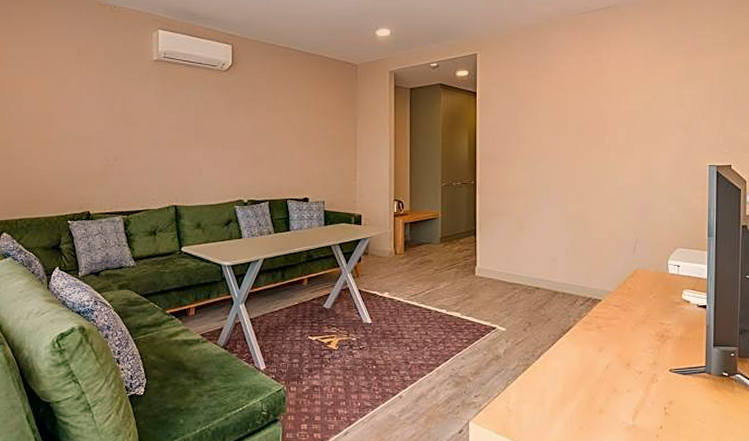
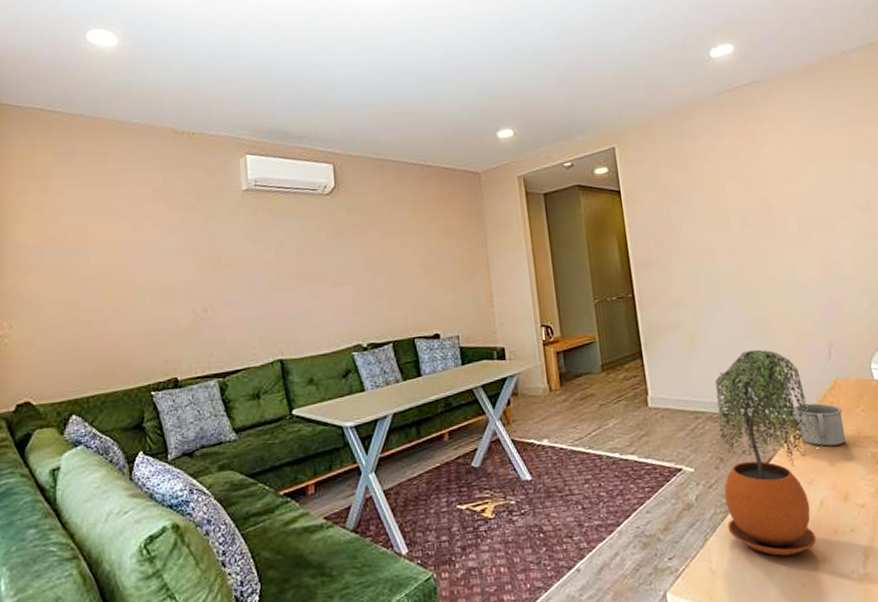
potted plant: none [527,238,612,404] -> present [715,349,819,556]
mug: none [597,286,638,323] -> present [794,403,846,446]

